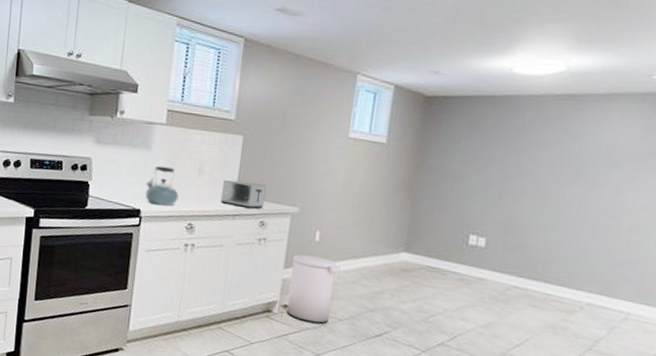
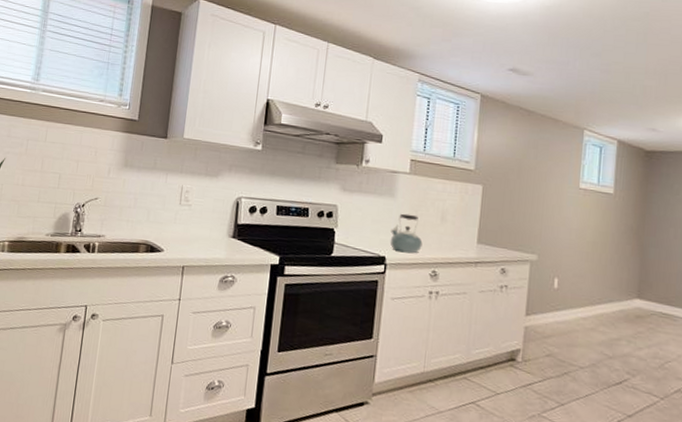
toaster: present [220,179,267,210] -> none [462,227,506,257]
pedal bin: present [280,254,341,325] -> none [523,301,579,373]

